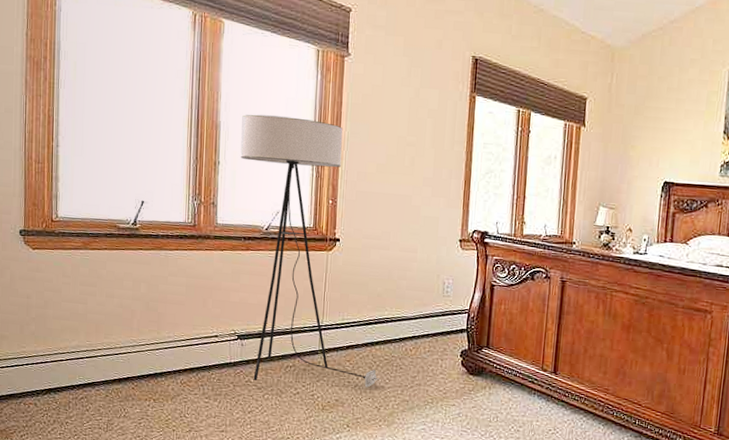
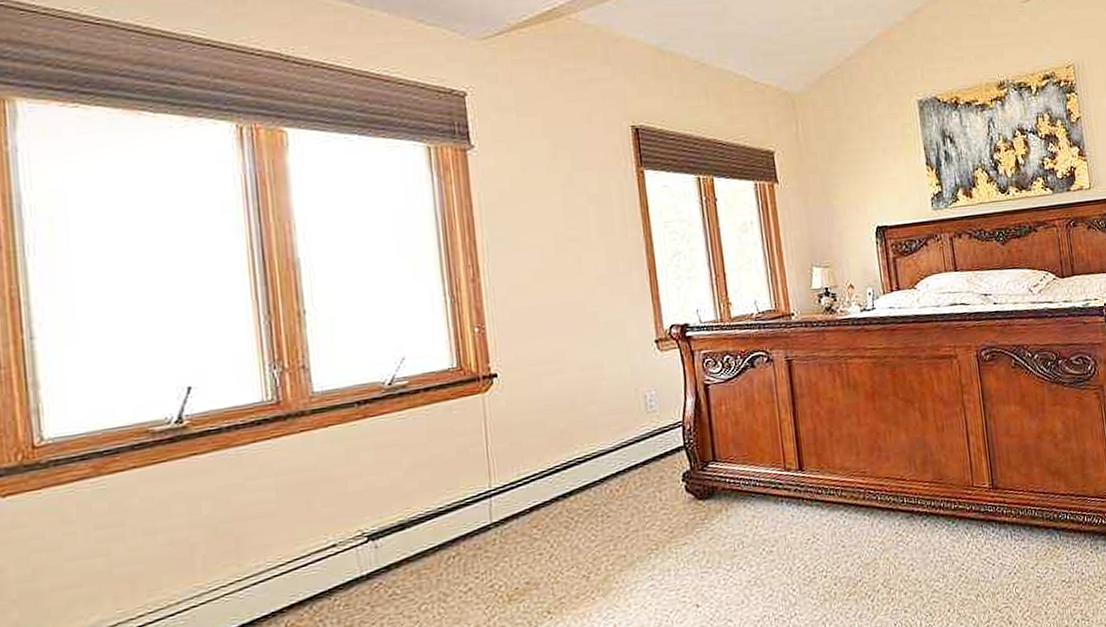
floor lamp: present [240,114,380,388] -> none [331,233,582,592]

